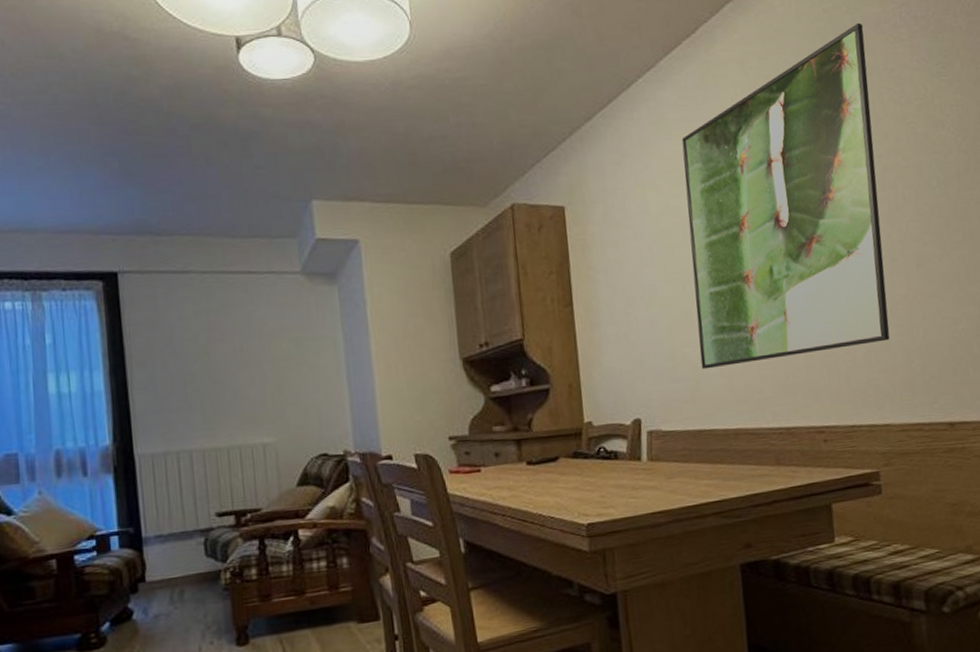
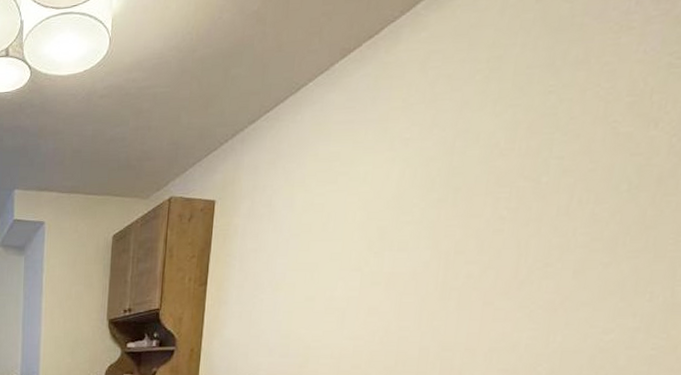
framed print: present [681,22,890,370] -> none [313,11,584,350]

